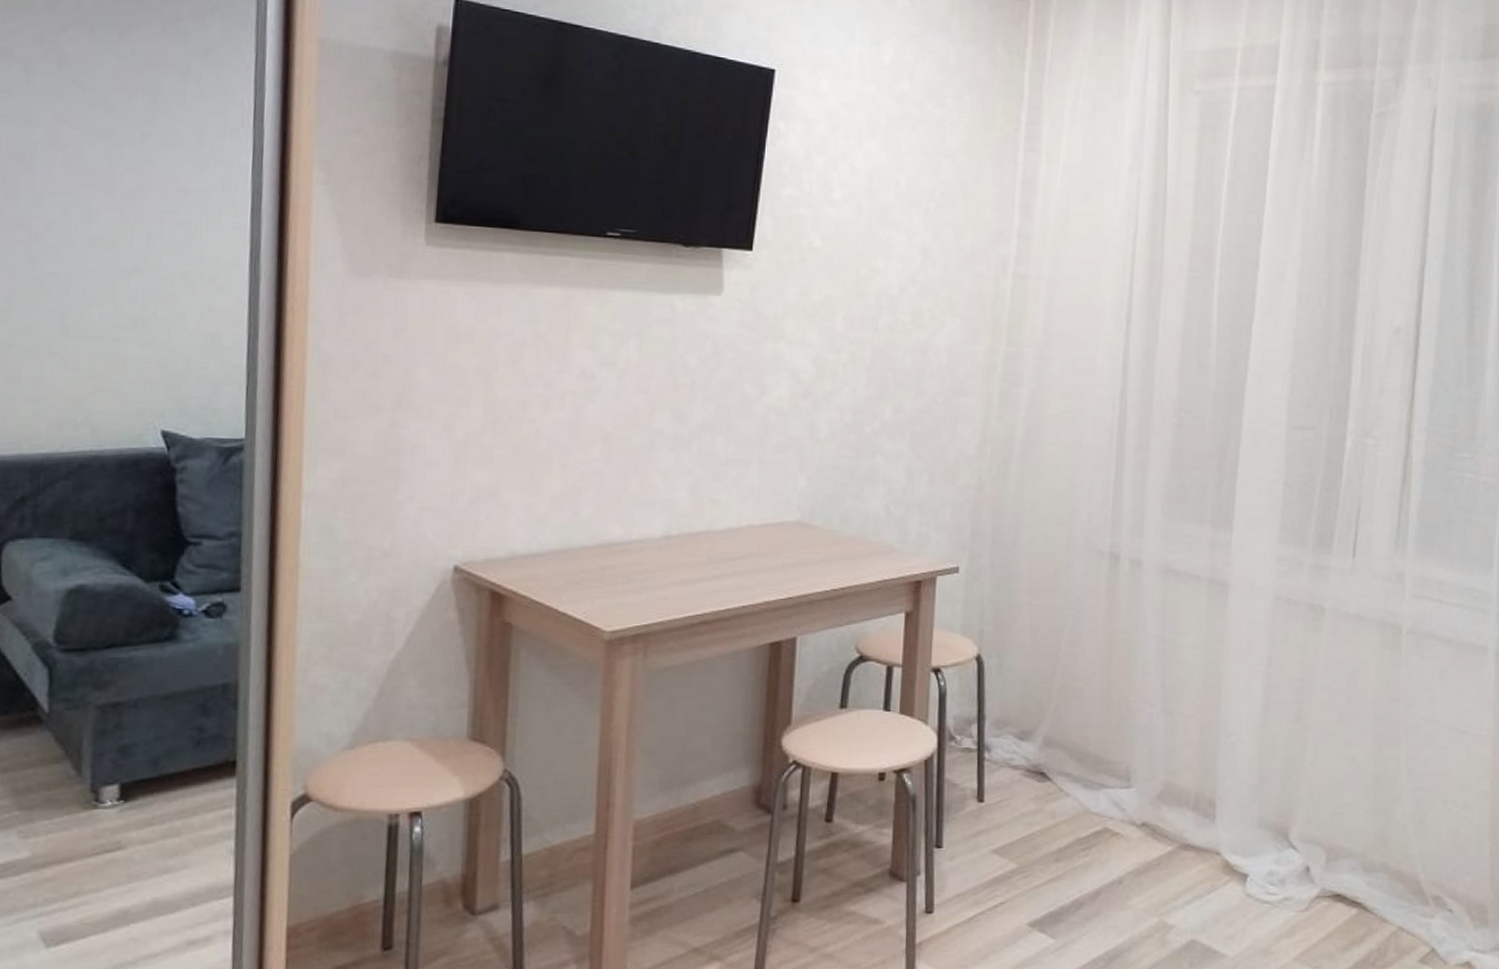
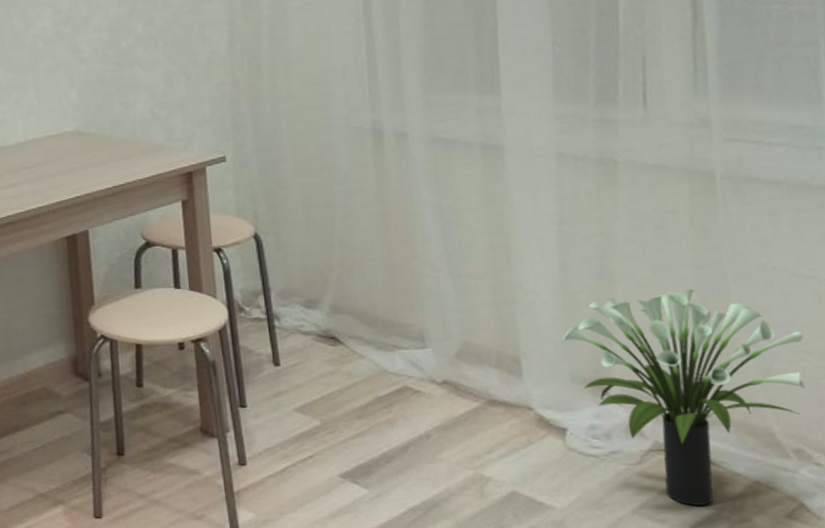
potted plant: none [1255,738,1453,952] -> present [562,288,806,505]

